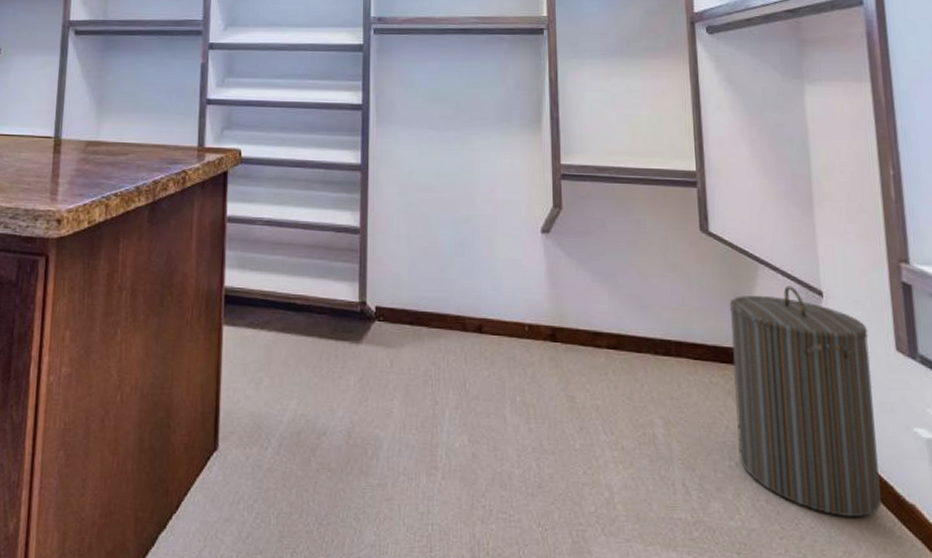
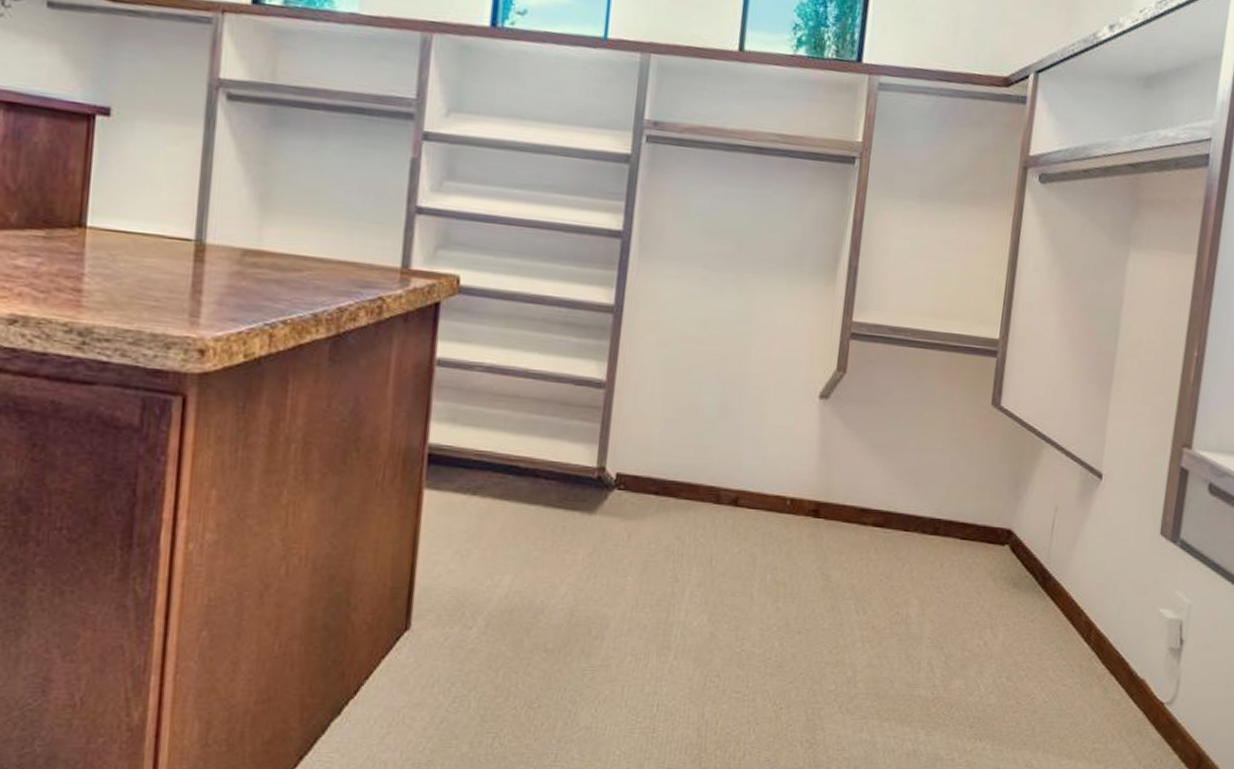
laundry hamper: present [729,286,881,518] -> none [989,467,1138,692]

